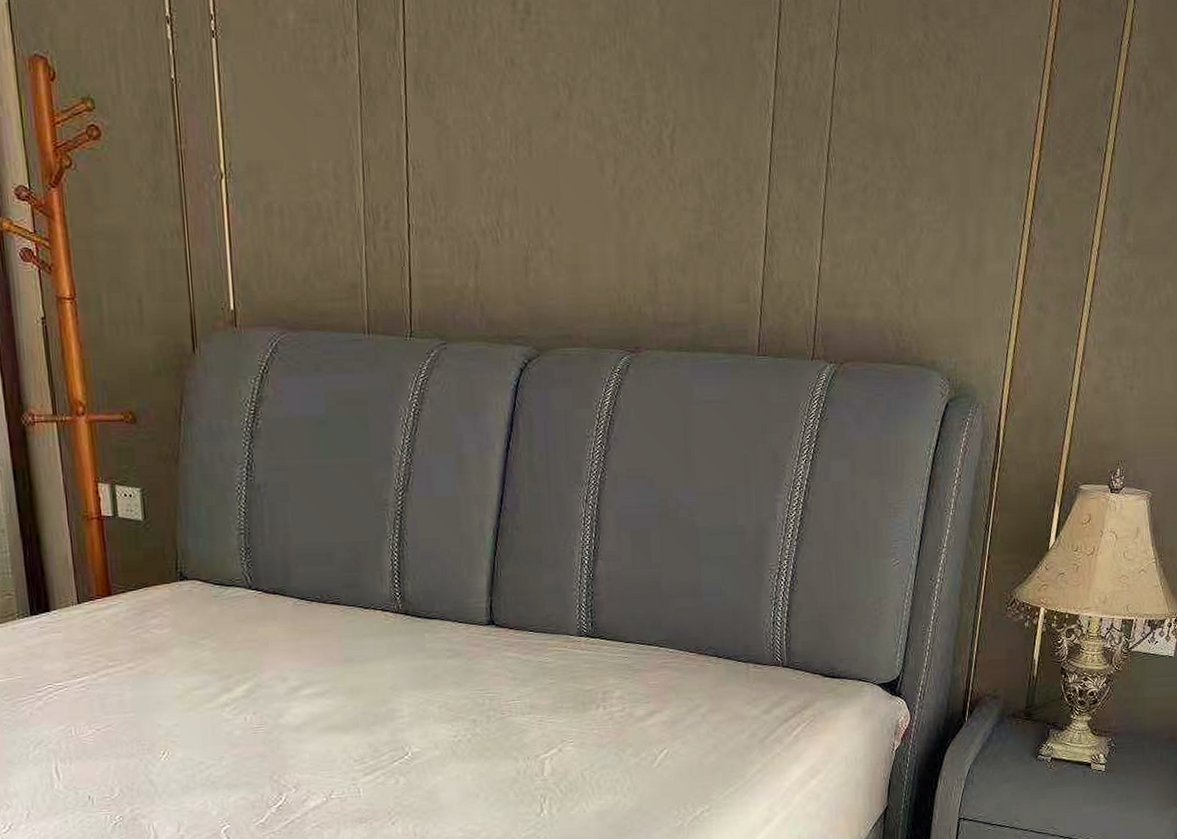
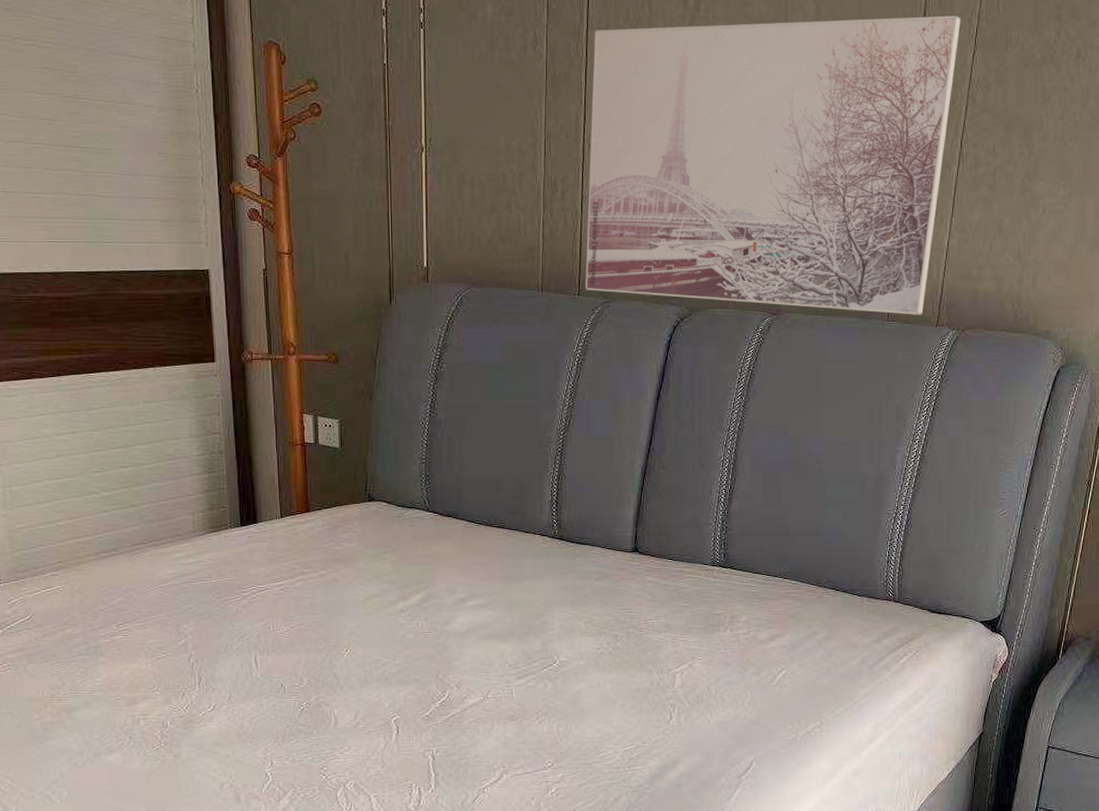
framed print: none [412,16,820,348] -> present [585,15,961,315]

